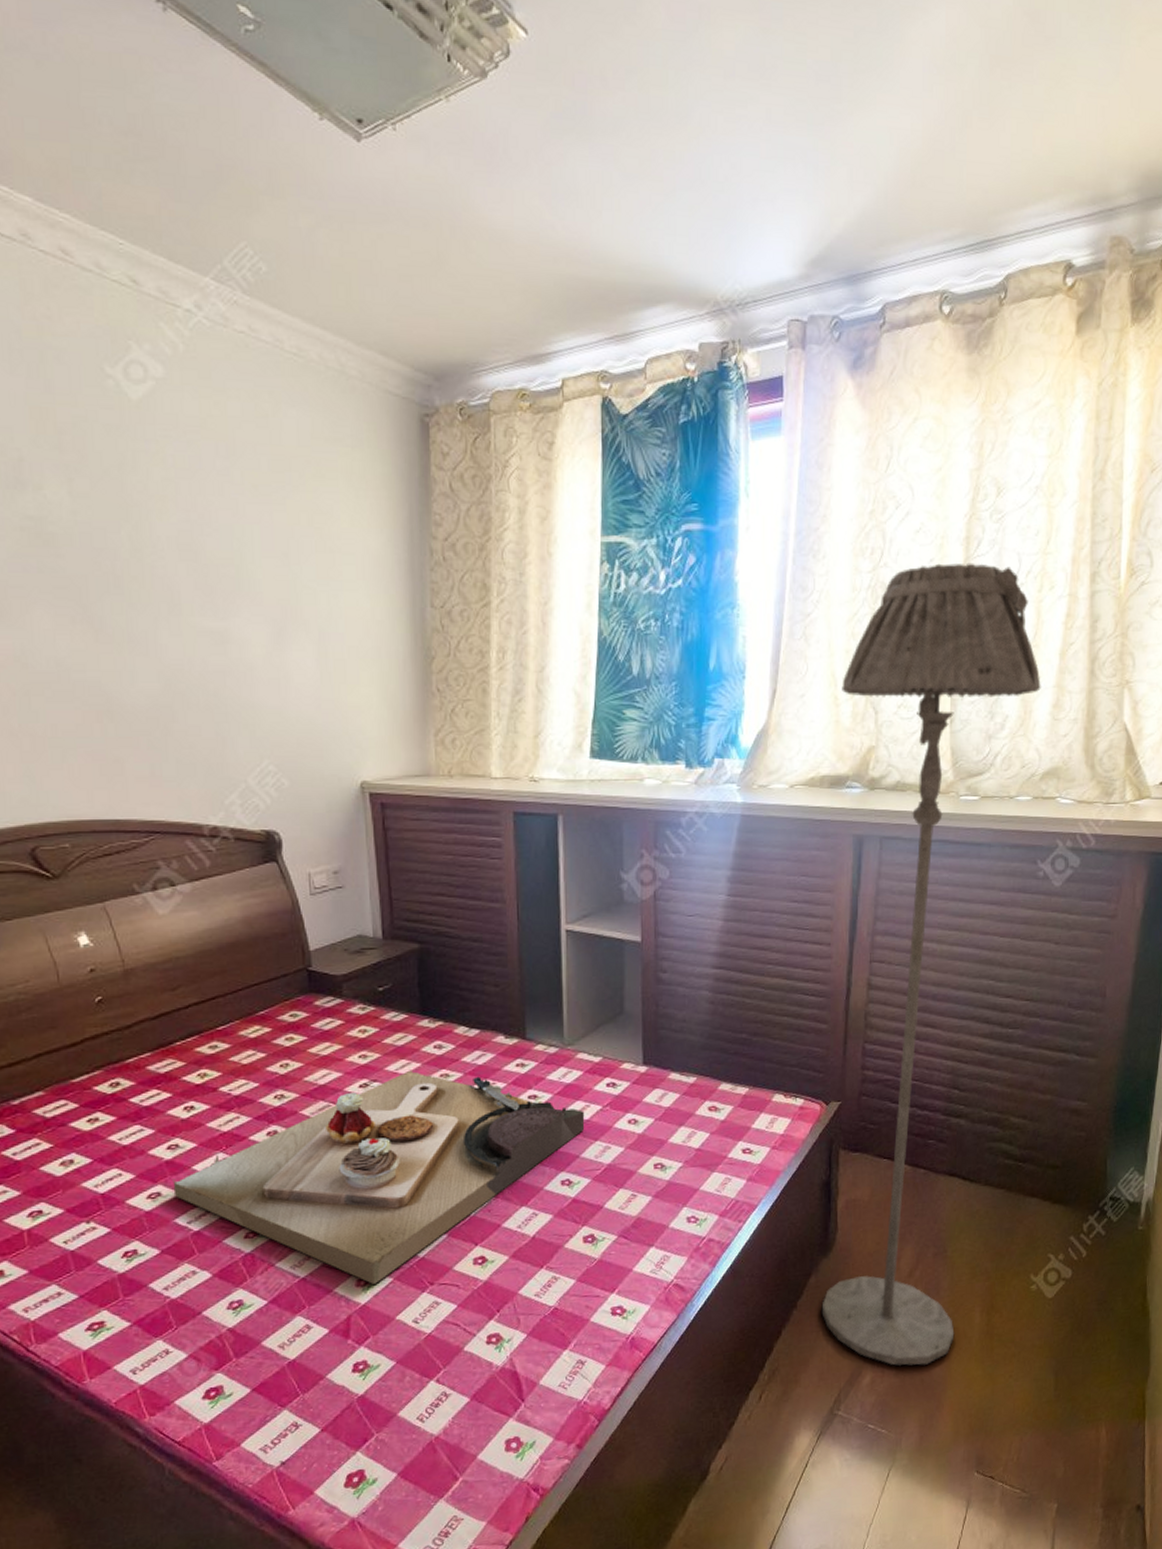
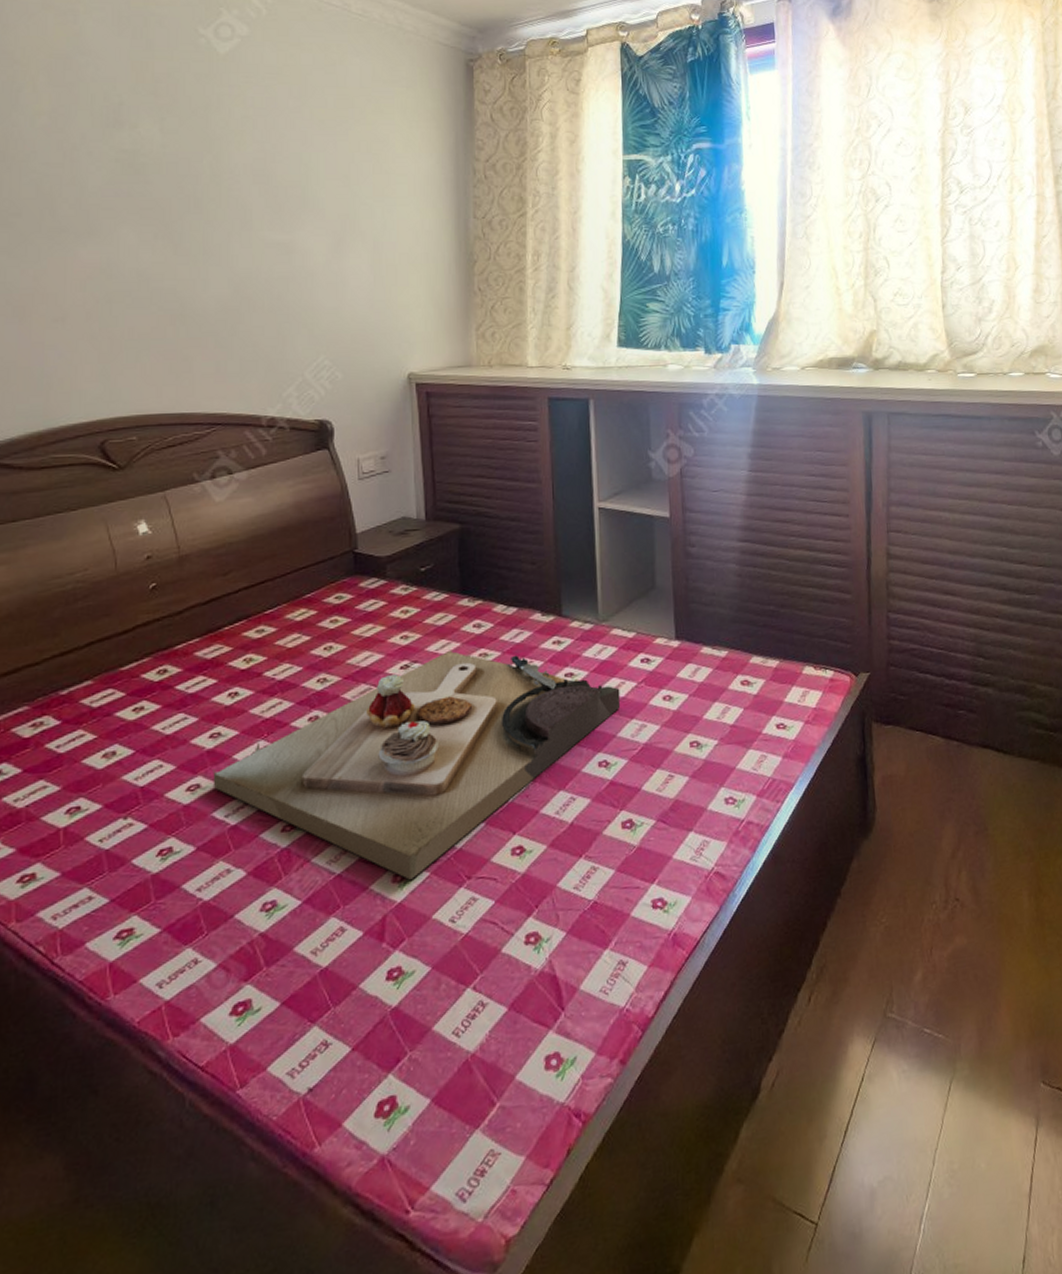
floor lamp: present [821,563,1041,1366] -> none [842,170,1021,959]

